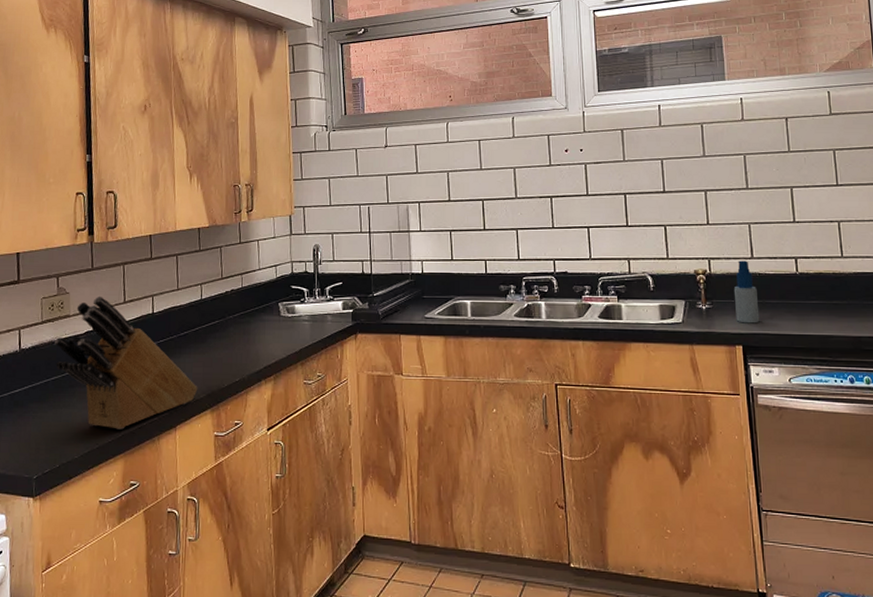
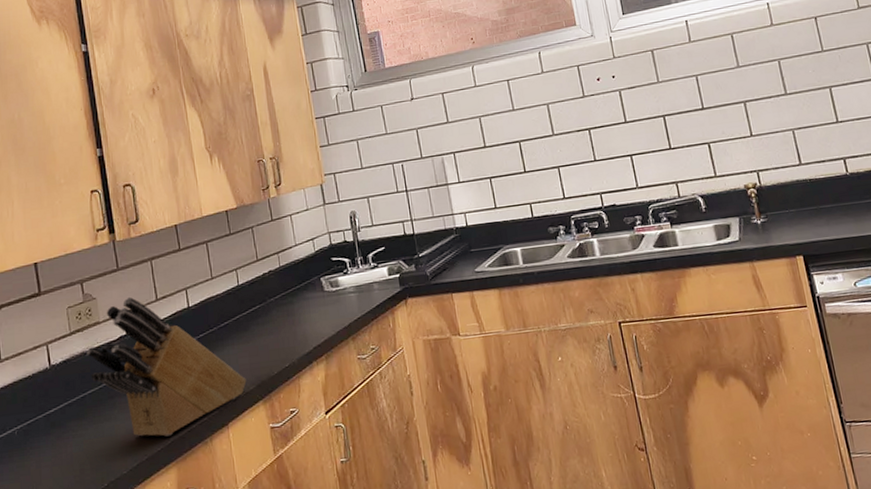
spray bottle: present [733,260,760,324] -> none [786,168,817,233]

